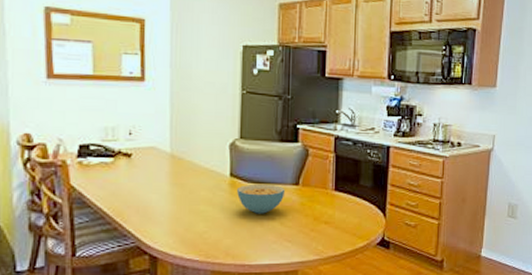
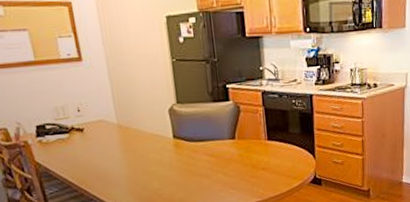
cereal bowl: present [236,183,286,214] -> none [180,141,224,169]

